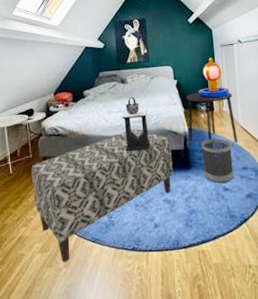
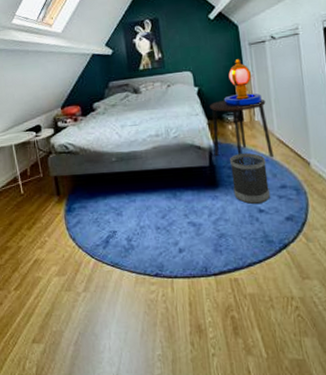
bench: present [31,128,174,262] -> none [42,143,199,286]
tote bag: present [122,96,150,152] -> none [136,108,170,170]

